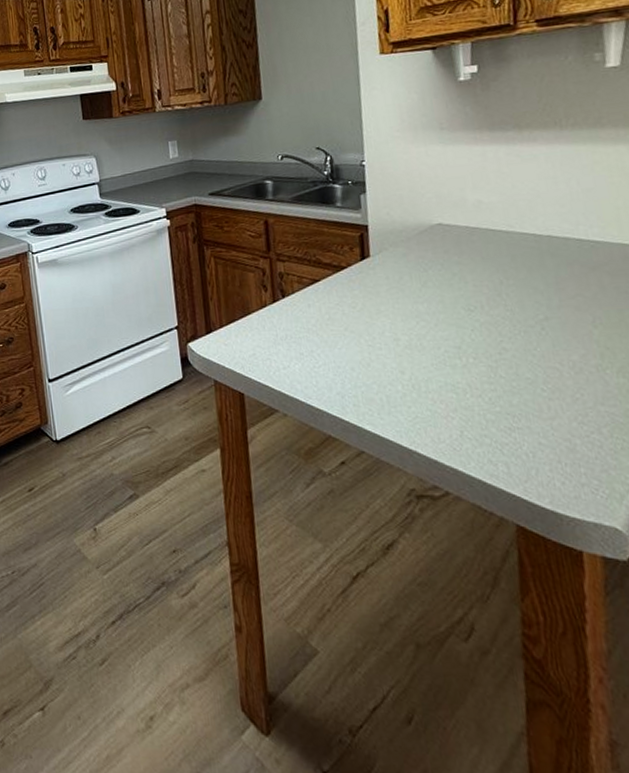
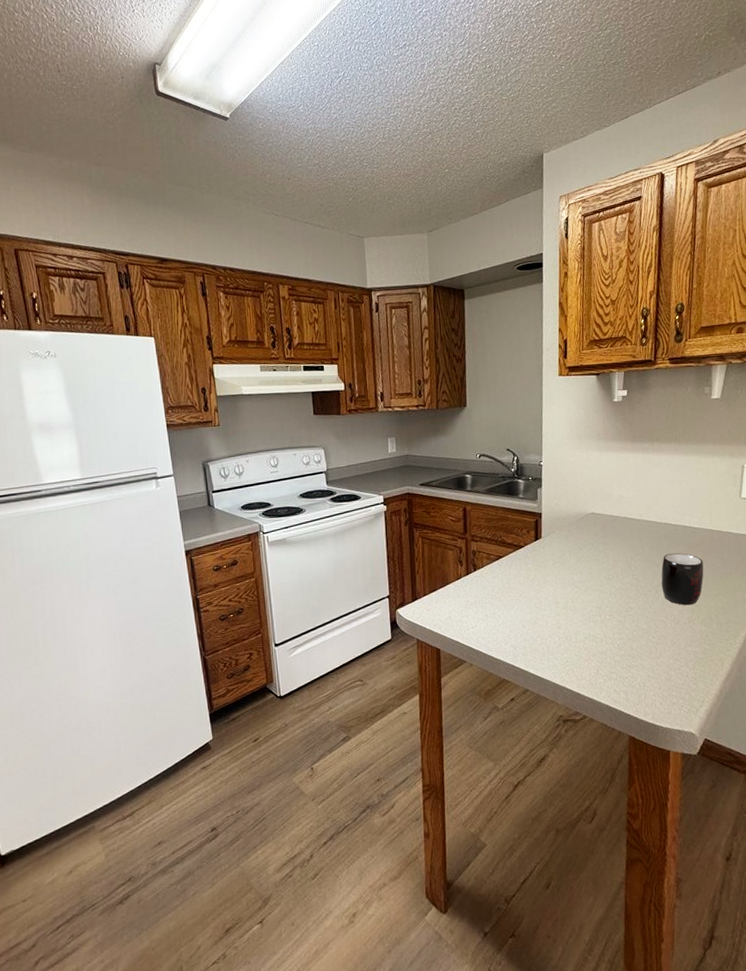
mug: none [547,275,616,348] -> present [661,553,704,606]

